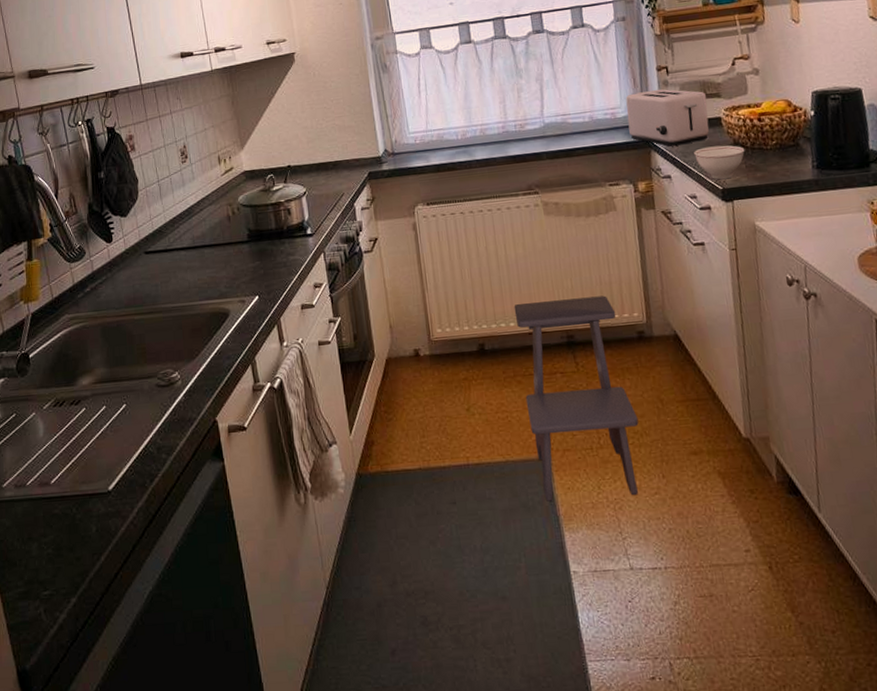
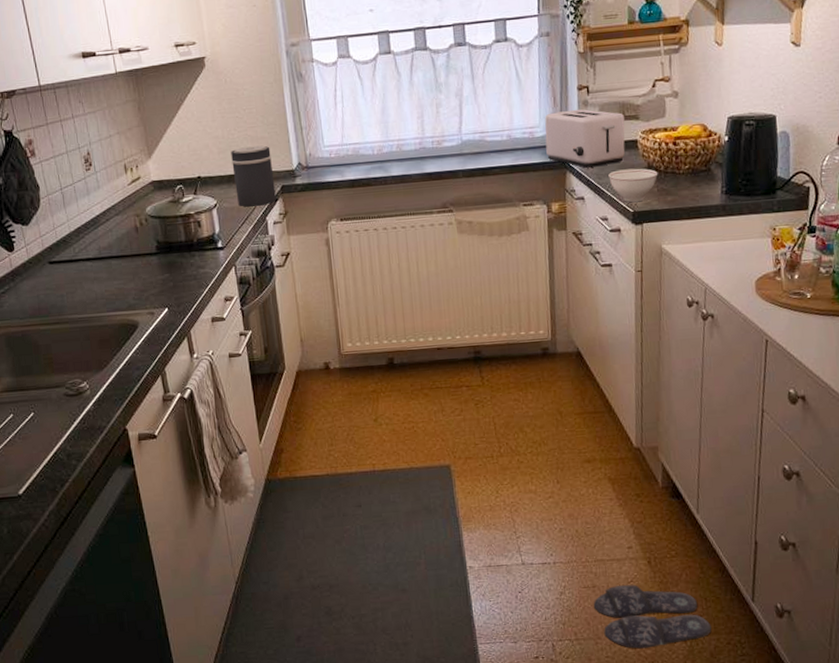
cylinder: none [319,134,364,194] -> present [231,145,276,207]
step stool: present [514,295,639,502] -> none [424,313,538,505]
slippers: none [712,594,848,670] -> present [594,584,712,649]

